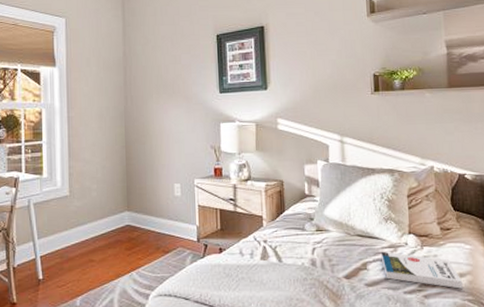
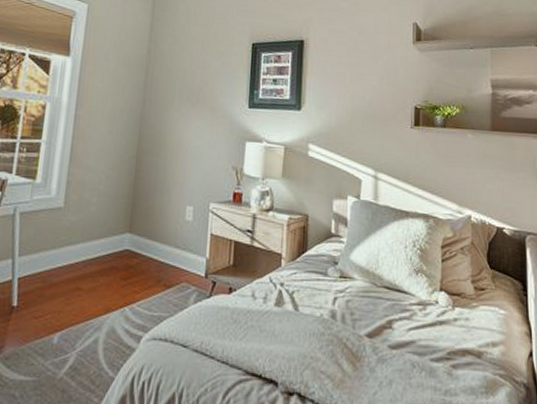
book: present [380,251,462,289] -> none [408,308,494,361]

